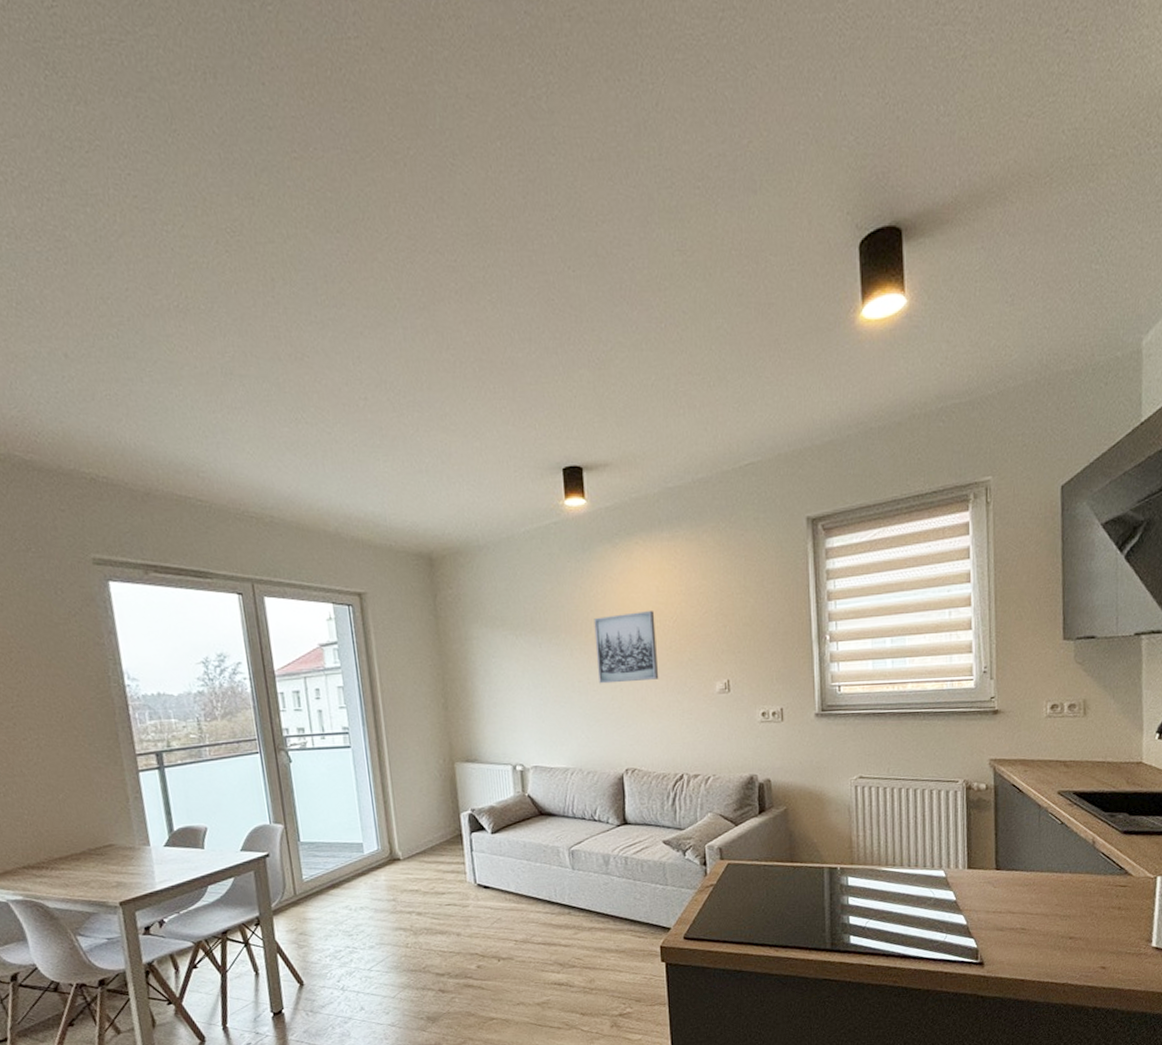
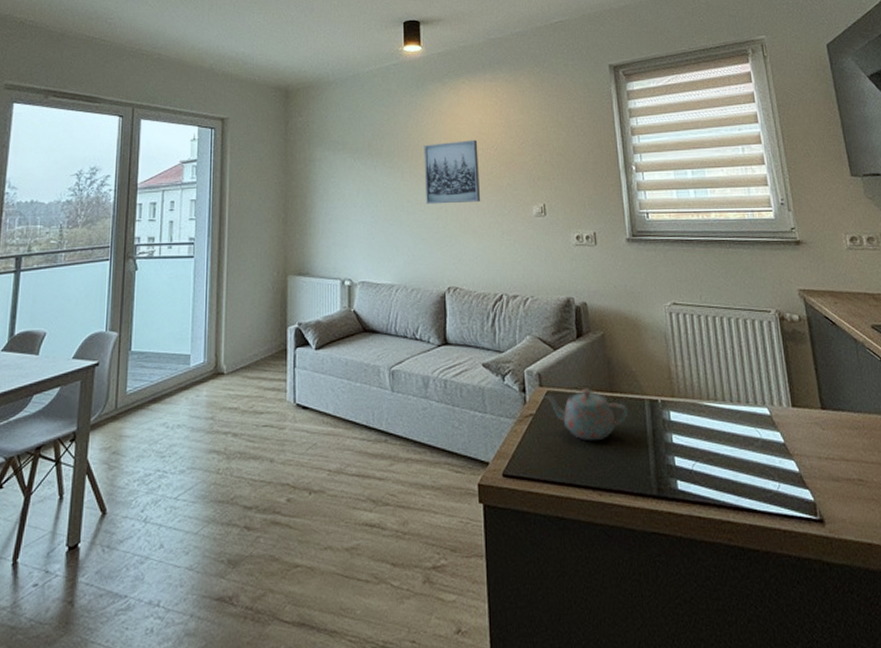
teapot: none [725,859,807,906] -> present [544,388,628,441]

